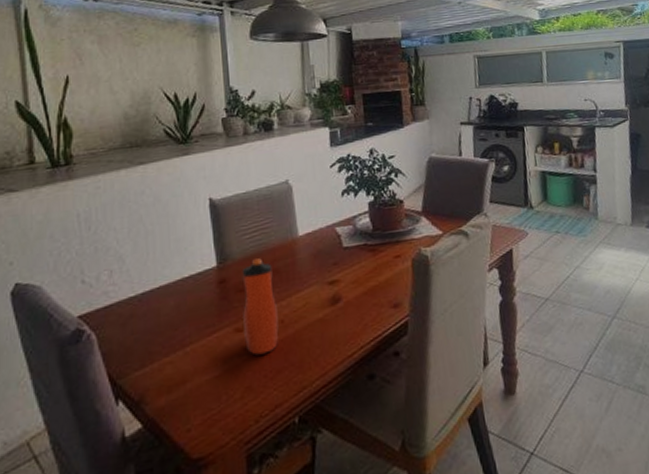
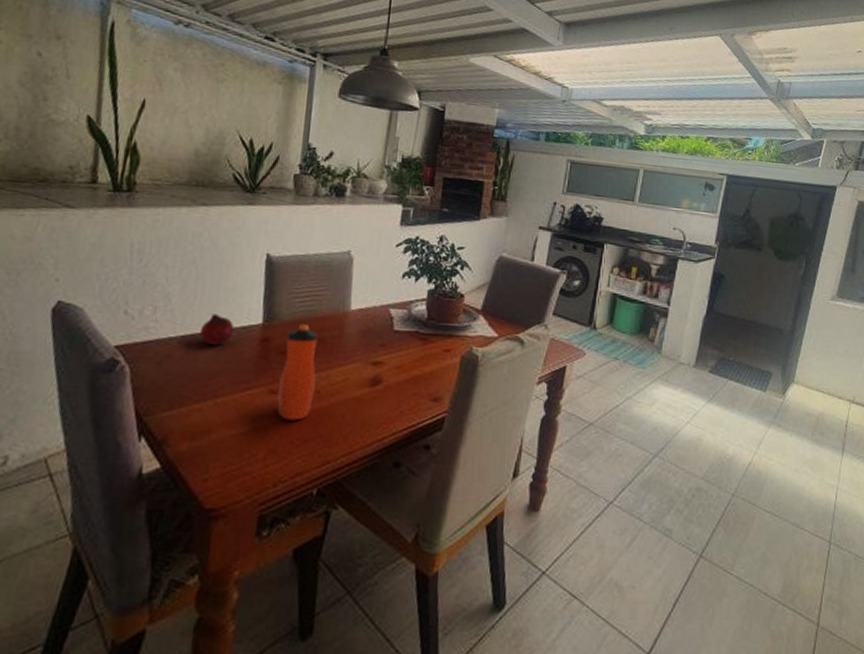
fruit: none [157,265,191,297] -> present [199,314,235,346]

